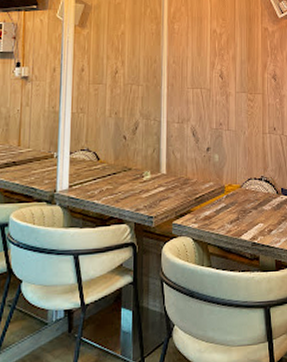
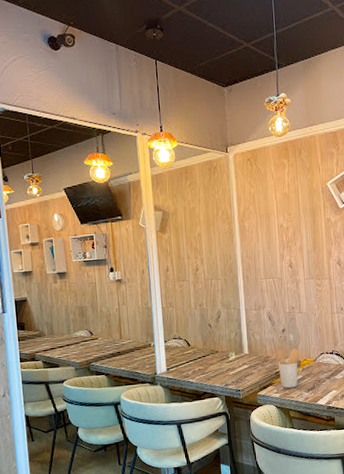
utensil holder: none [197,171,227,218] -> present [276,348,302,388]

